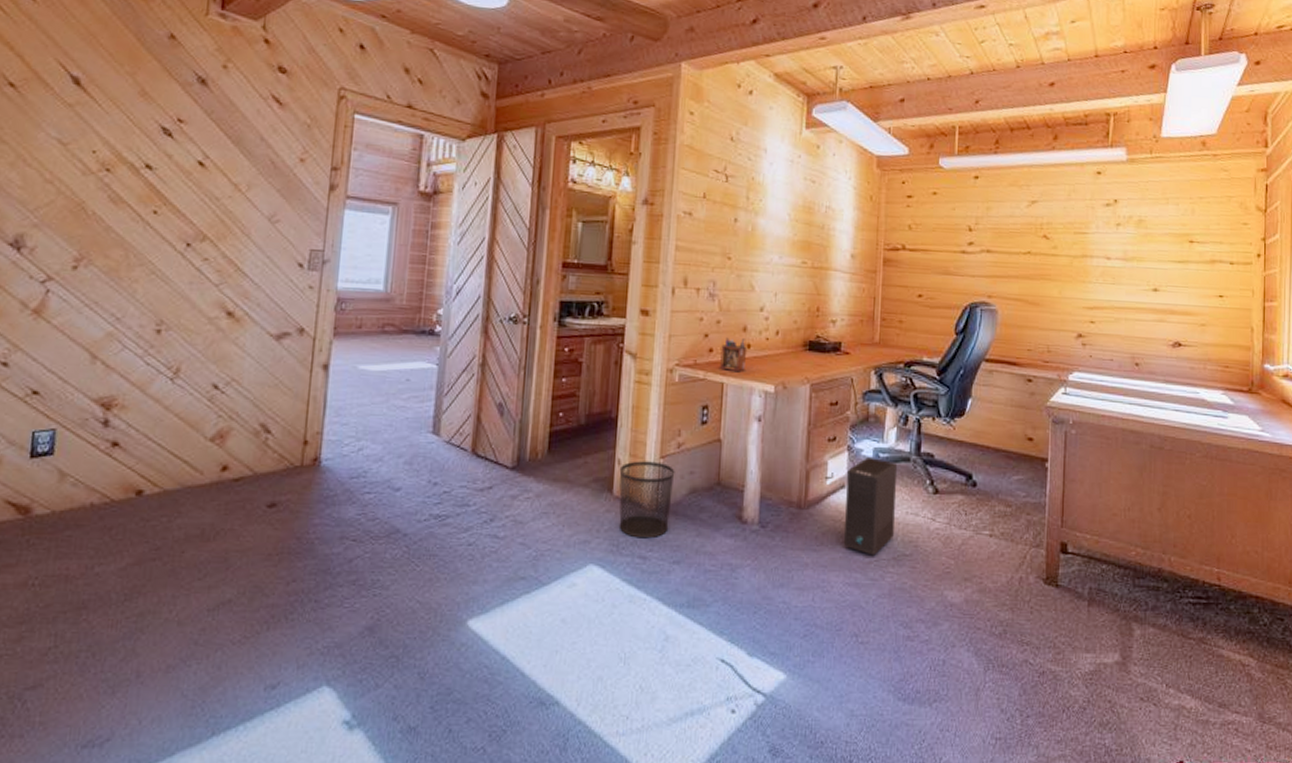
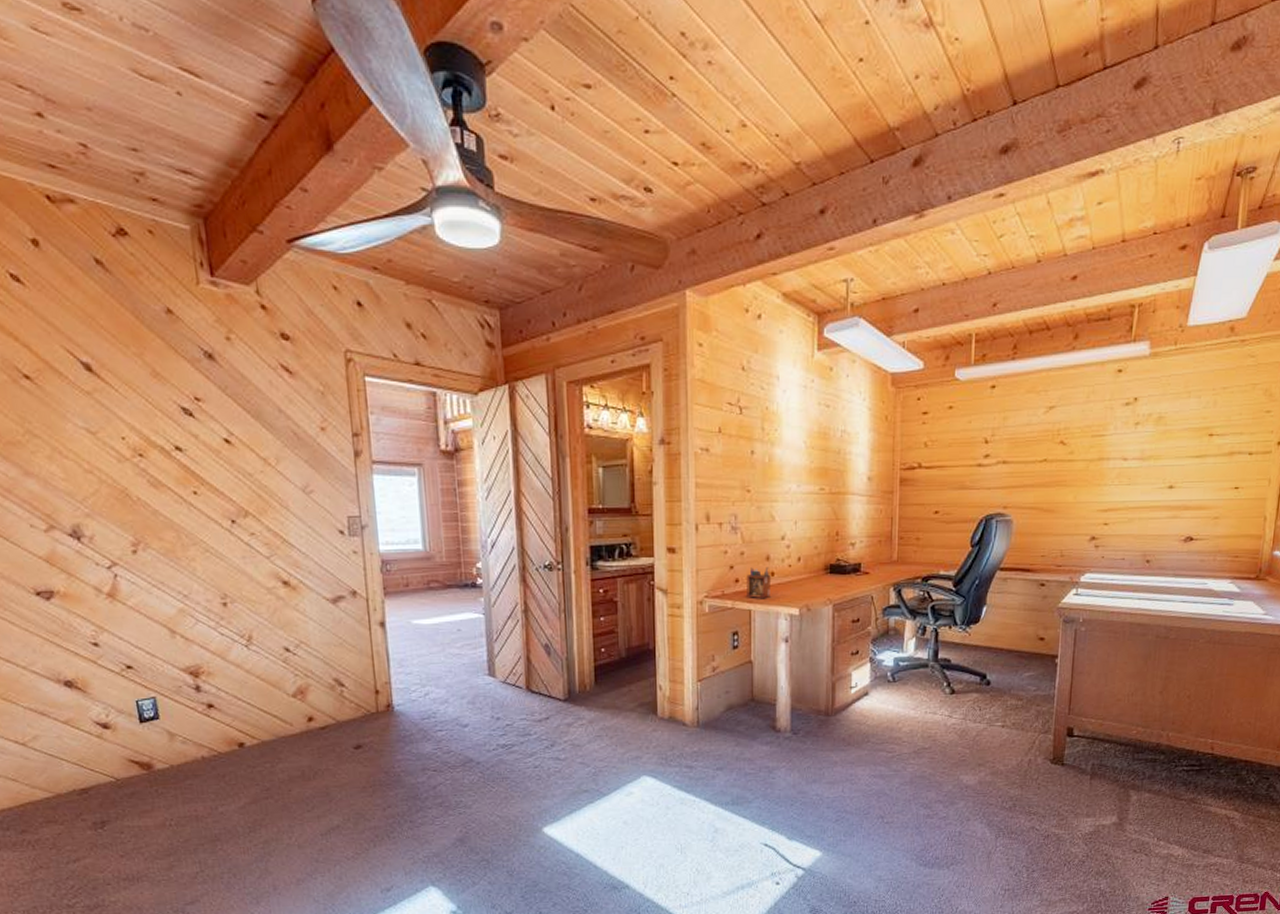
waste bin: present [619,461,675,539] -> none [661,685,712,751]
computer tower: present [843,457,898,556] -> none [868,666,917,751]

